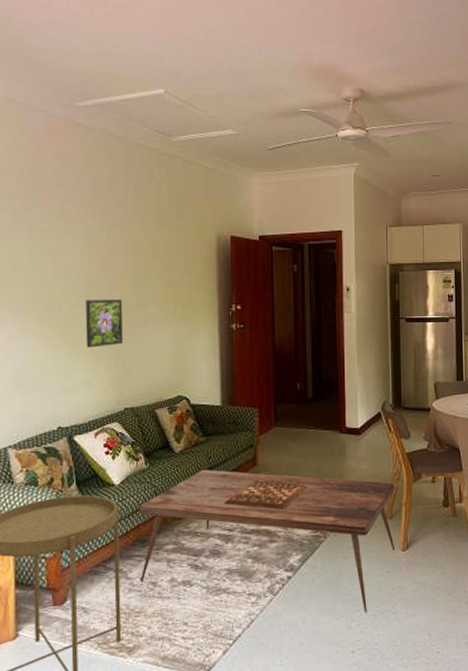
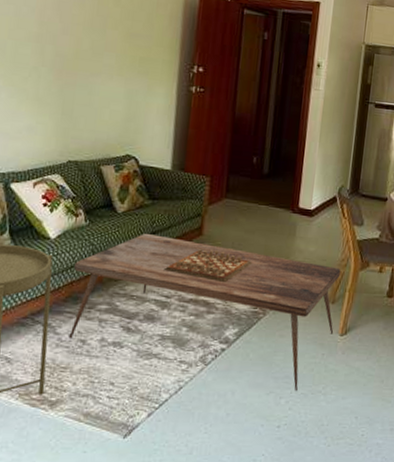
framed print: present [85,298,124,348] -> none [31,40,76,93]

